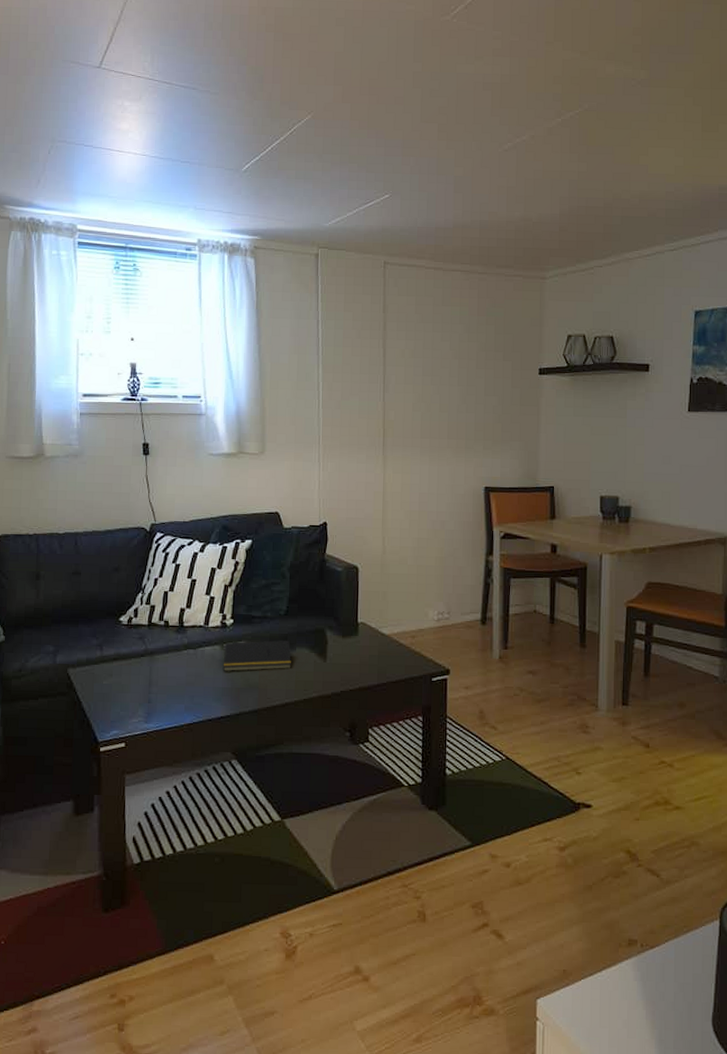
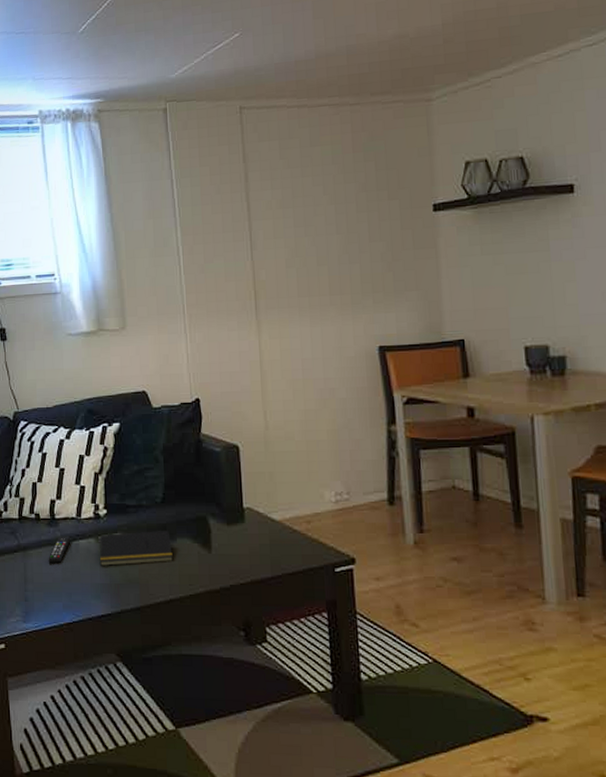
remote control: none [174,642,197,668] -> present [48,536,71,563]

